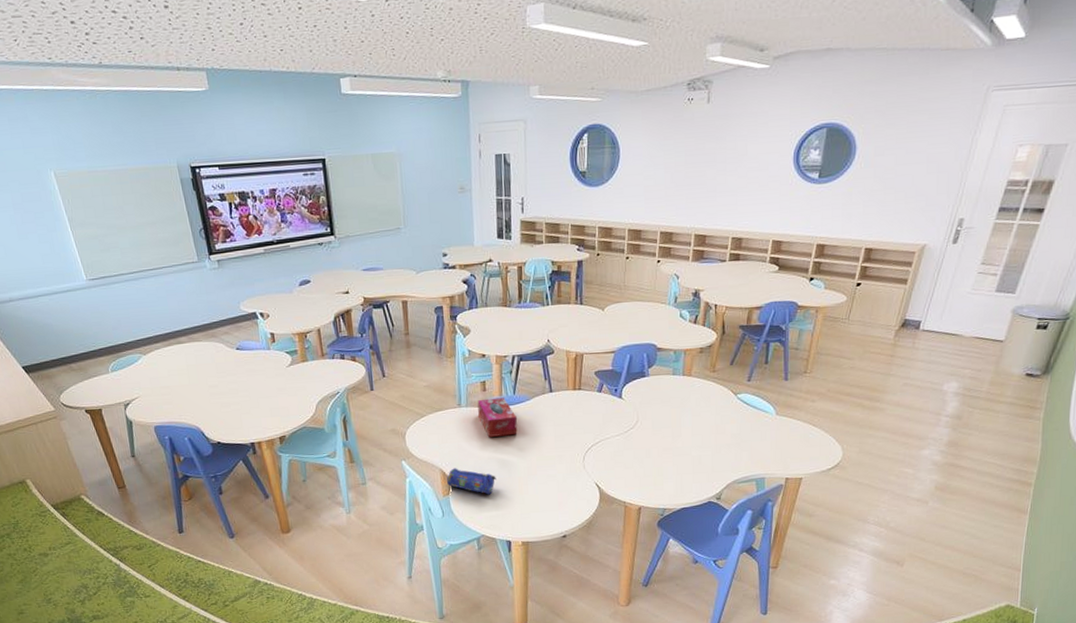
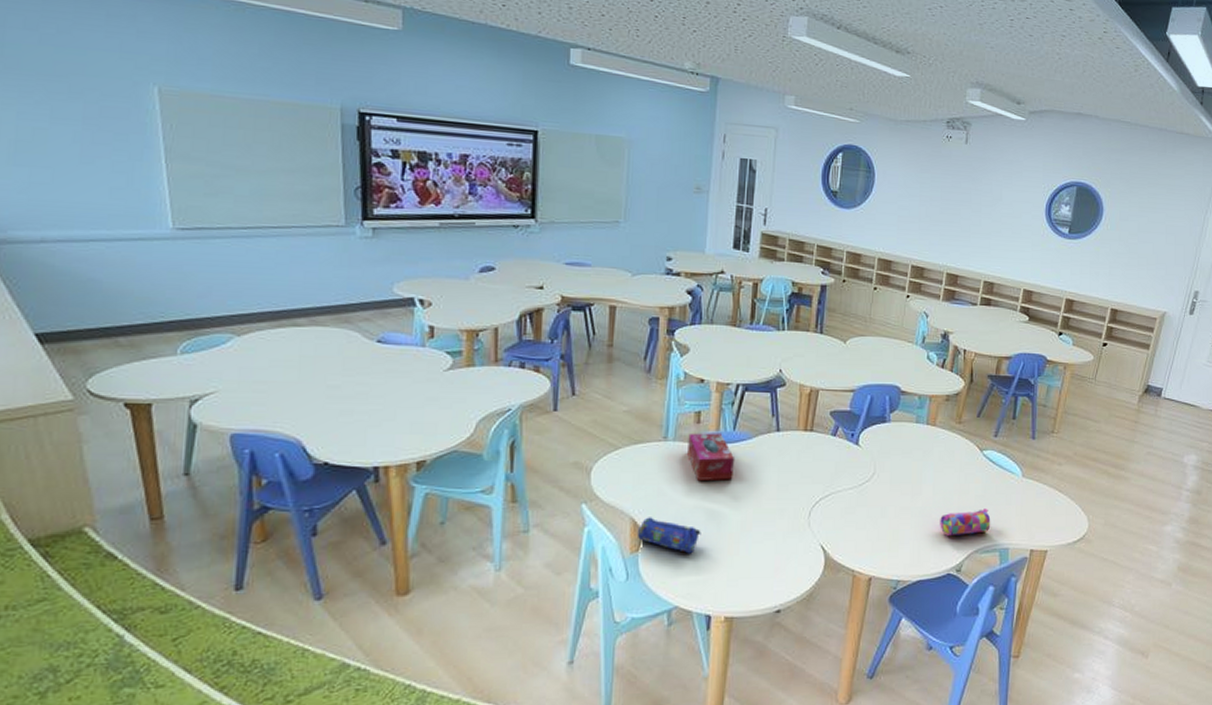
pencil case: none [699,445,747,470] -> present [940,509,991,536]

